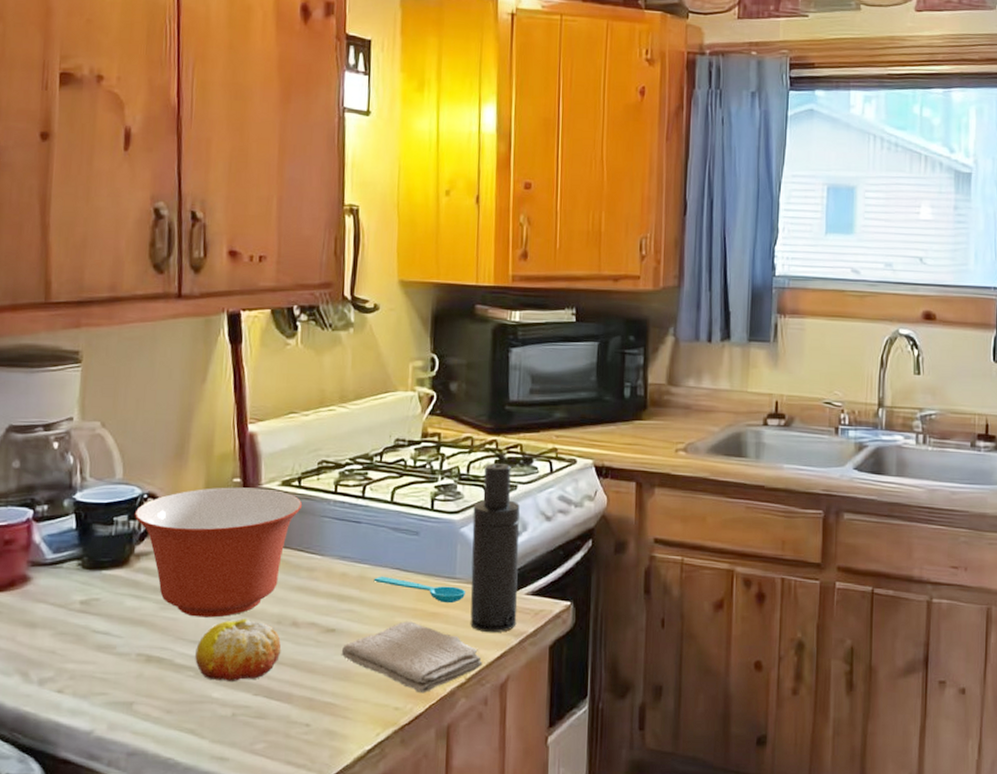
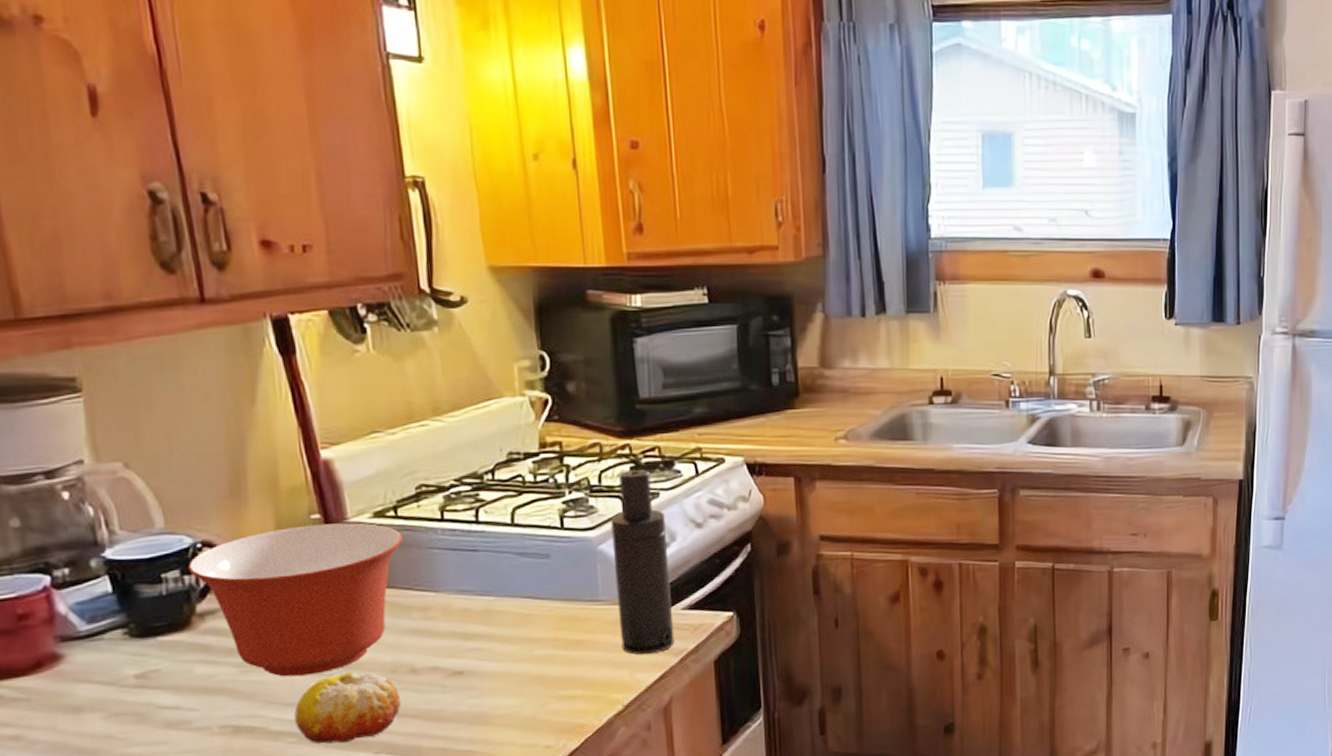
washcloth: present [341,621,483,694] -> none [474,652,641,728]
spoon: present [373,576,466,604] -> none [502,606,613,629]

